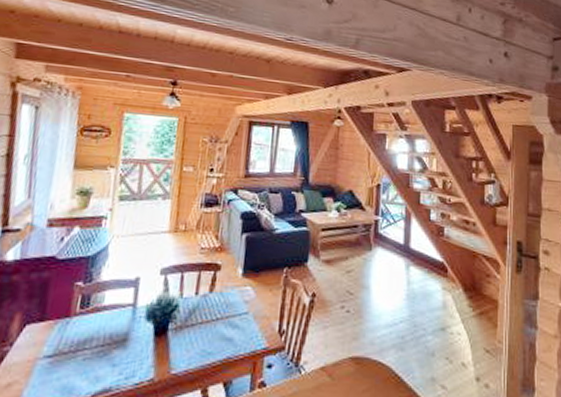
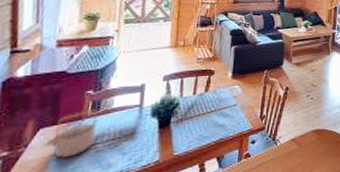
teapot: none [30,306,87,365] -> present [45,110,98,159]

